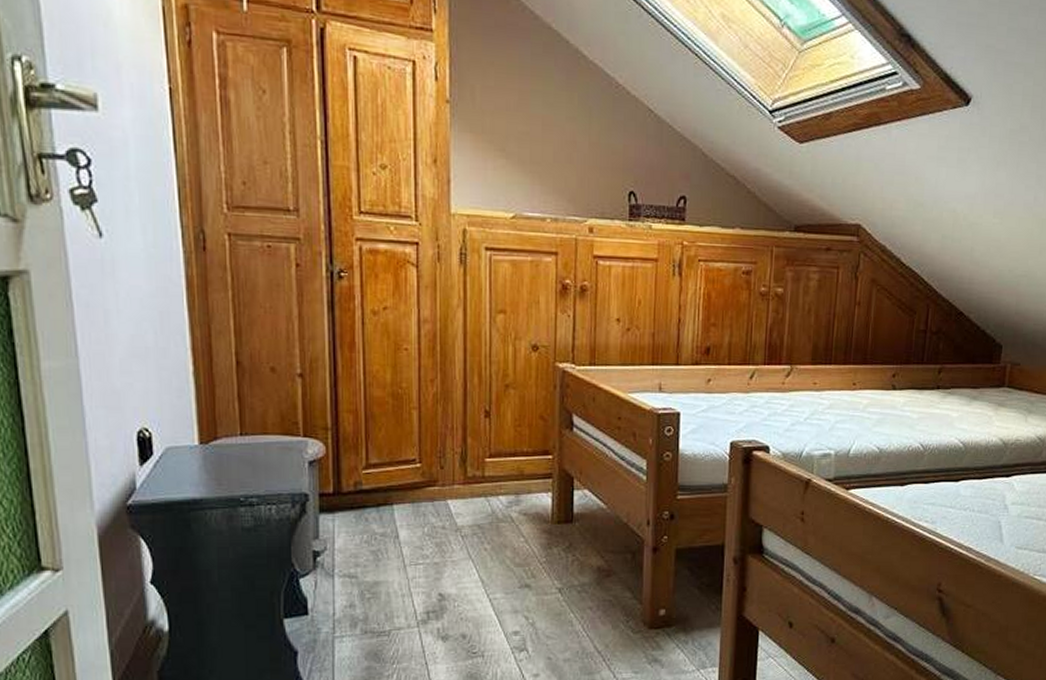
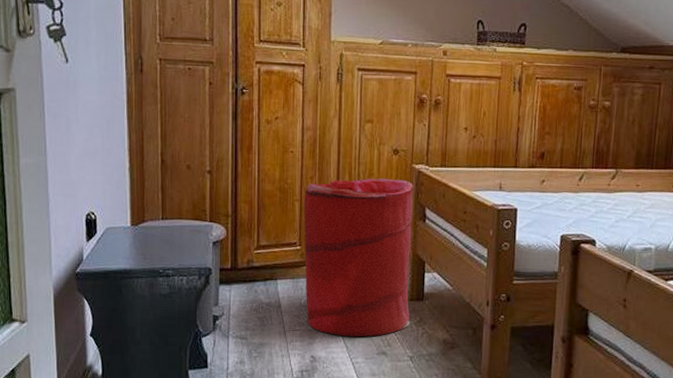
laundry hamper: none [423,379,558,569] -> present [303,178,414,337]

